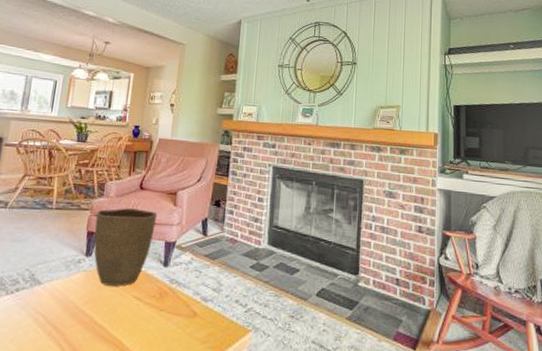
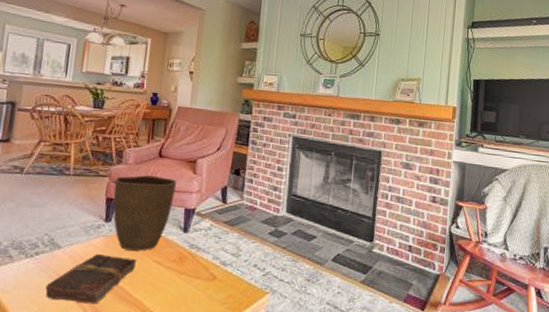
book: none [24,290,117,343] -> present [45,254,137,304]

